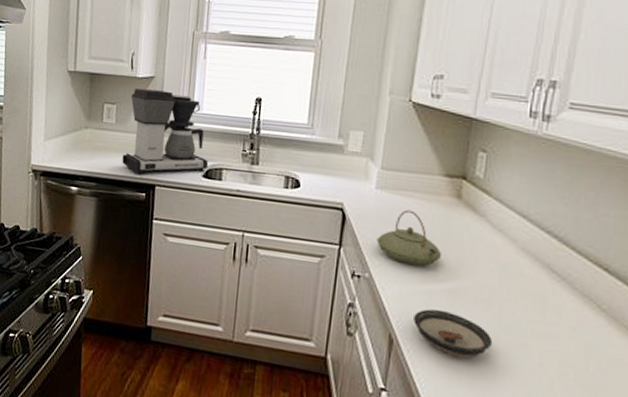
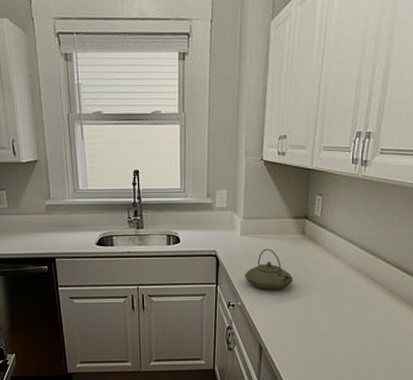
coffee maker: present [122,88,209,174] -> none [18,173,100,250]
saucer: present [413,309,493,358] -> none [276,319,332,351]

